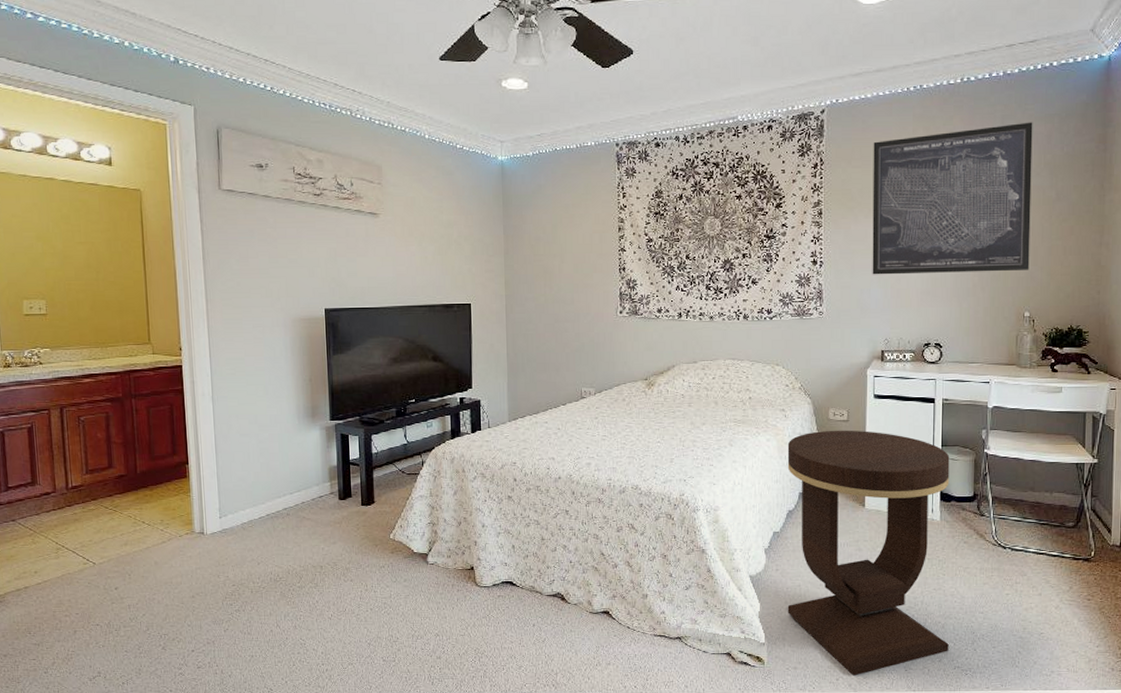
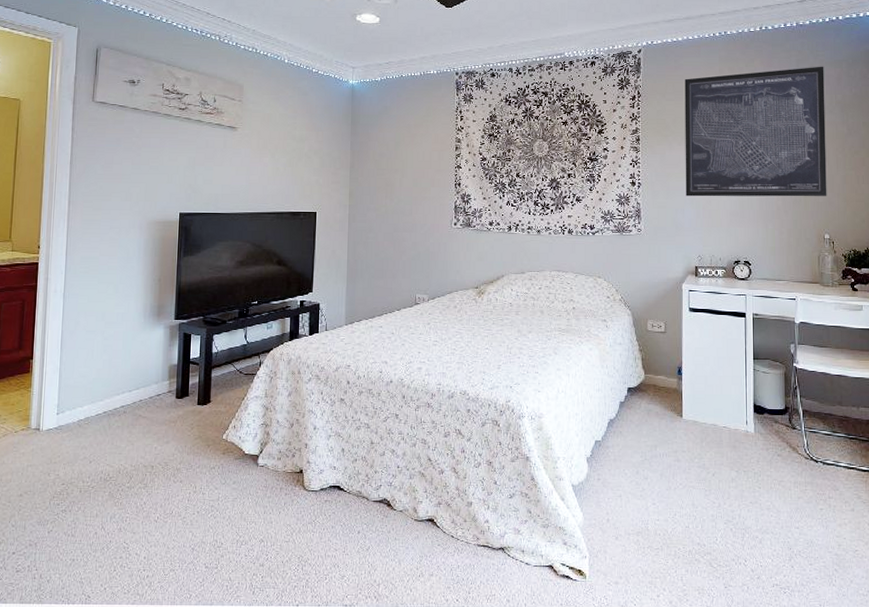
side table: present [787,430,950,676] -> none [609,341,767,592]

